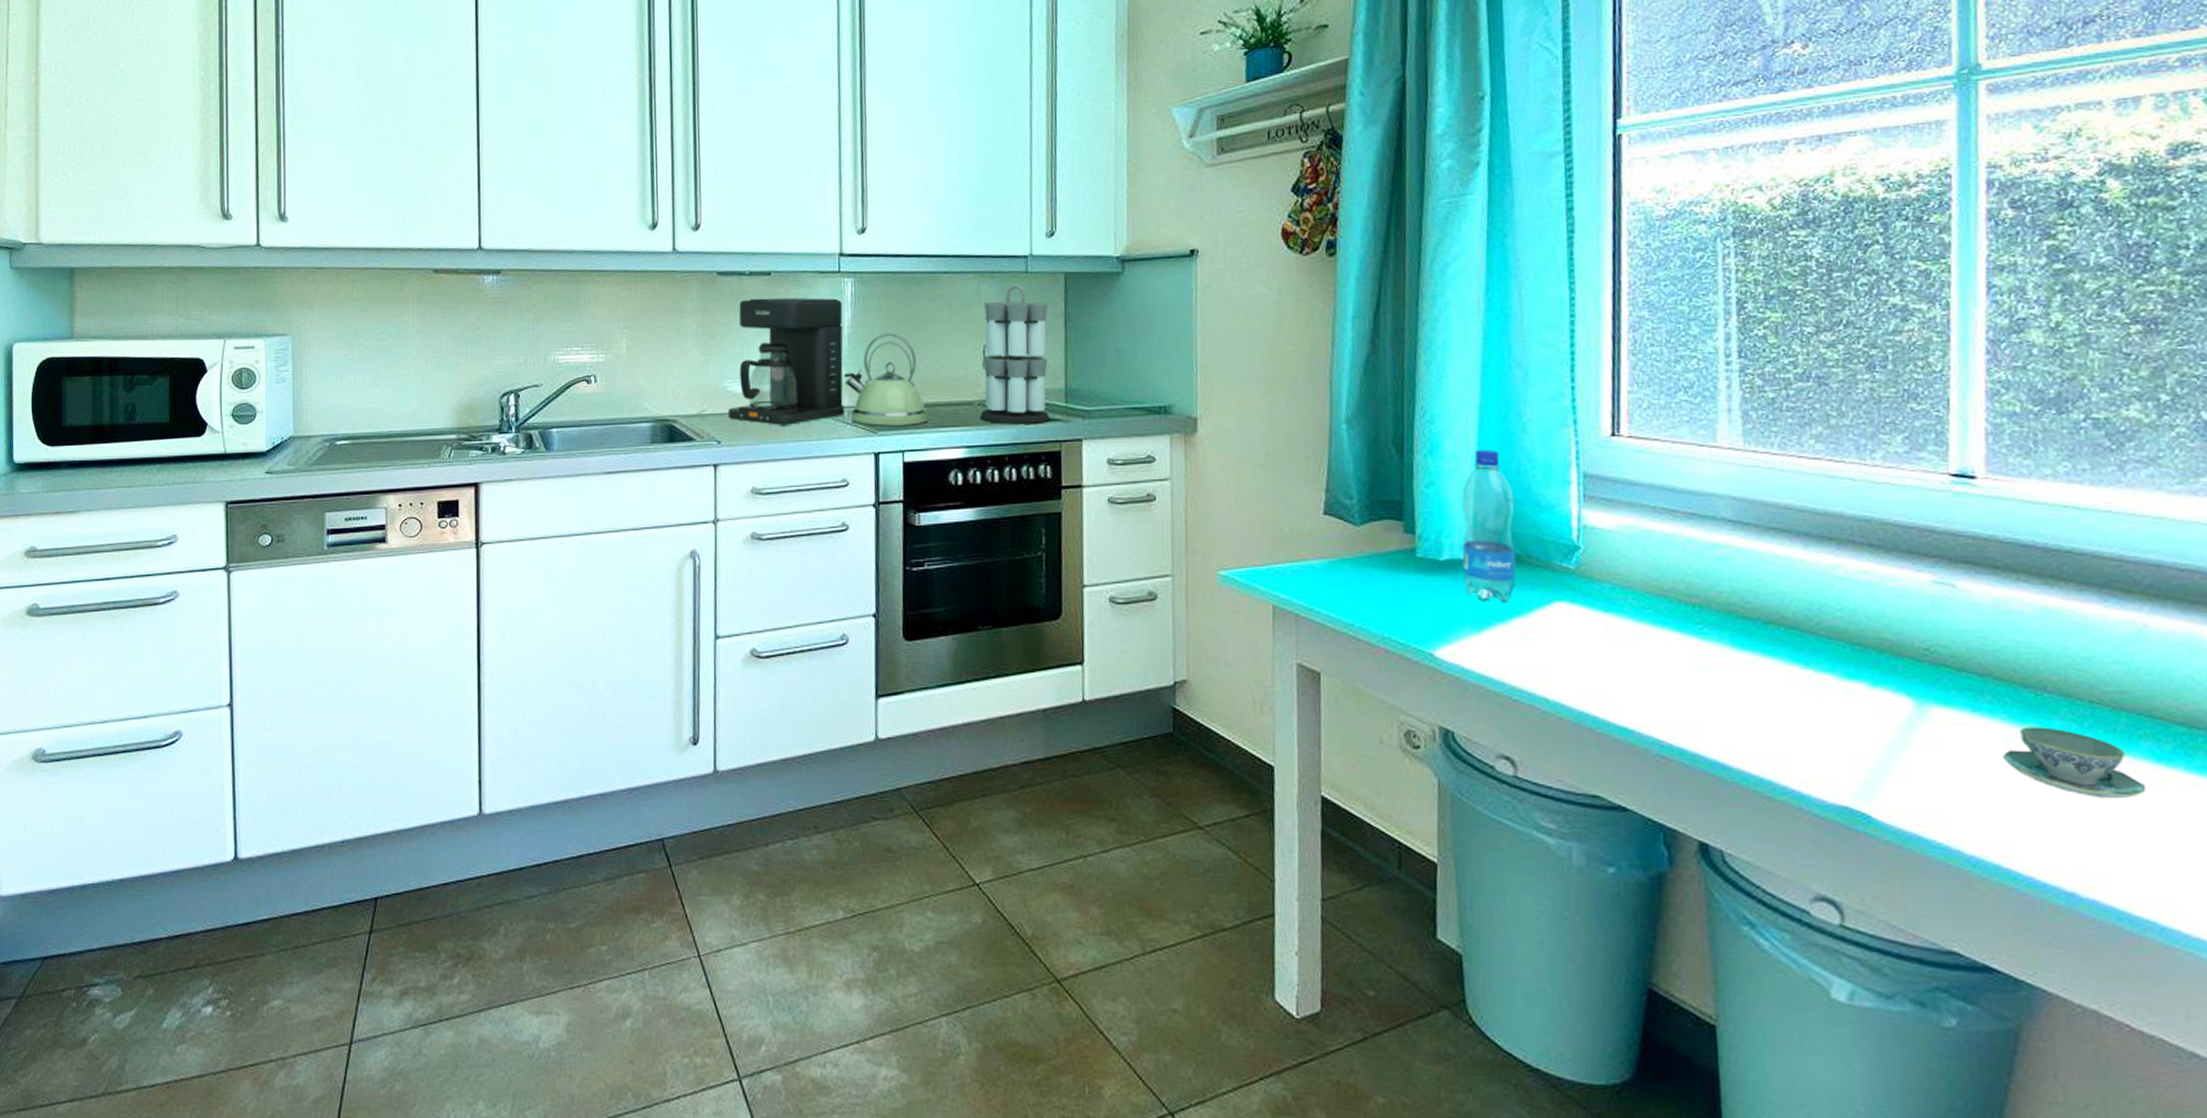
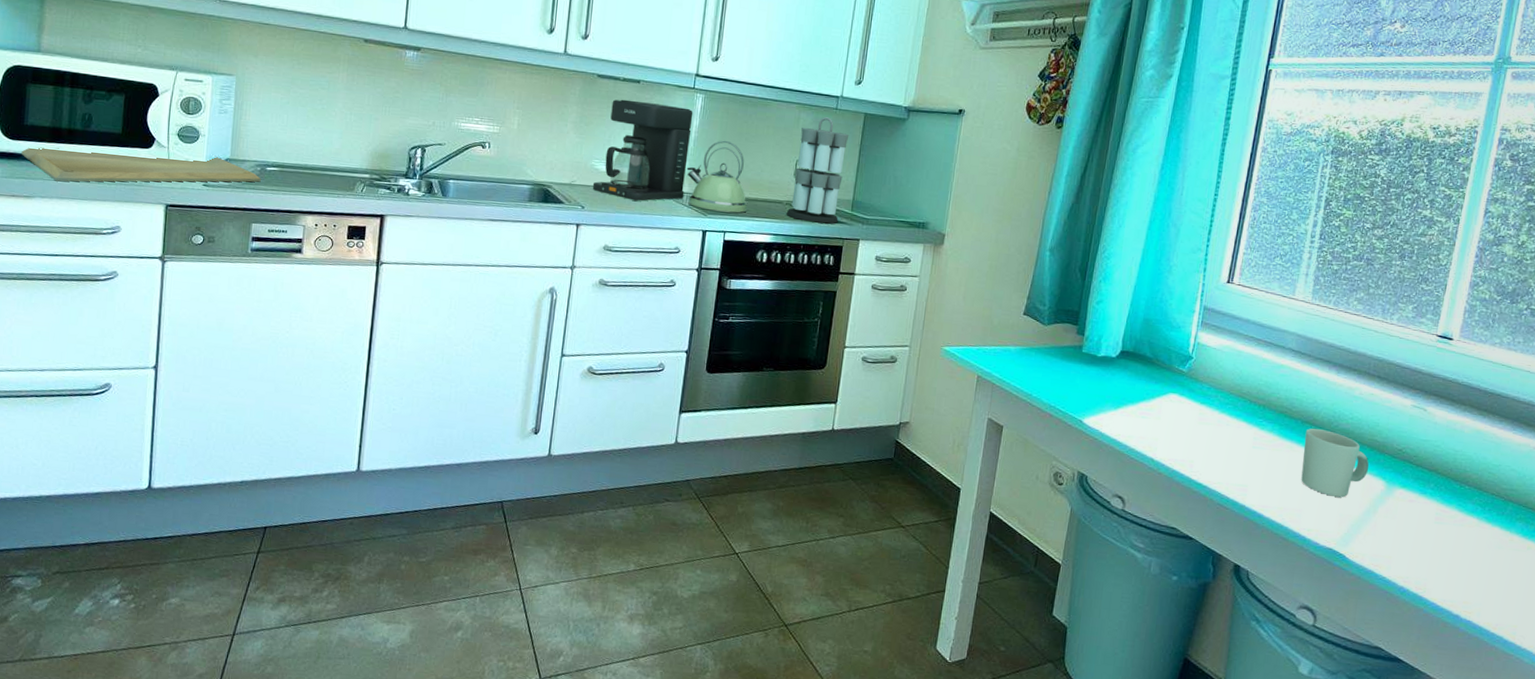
chopping board: none [61,435,331,489] -> present [21,147,261,182]
bottle: present [1461,449,1517,603] -> none [1111,281,1156,391]
mug: none [1771,631,1883,728] -> present [1301,428,1370,497]
teacup: present [2002,727,2147,798] -> none [1433,506,1515,558]

